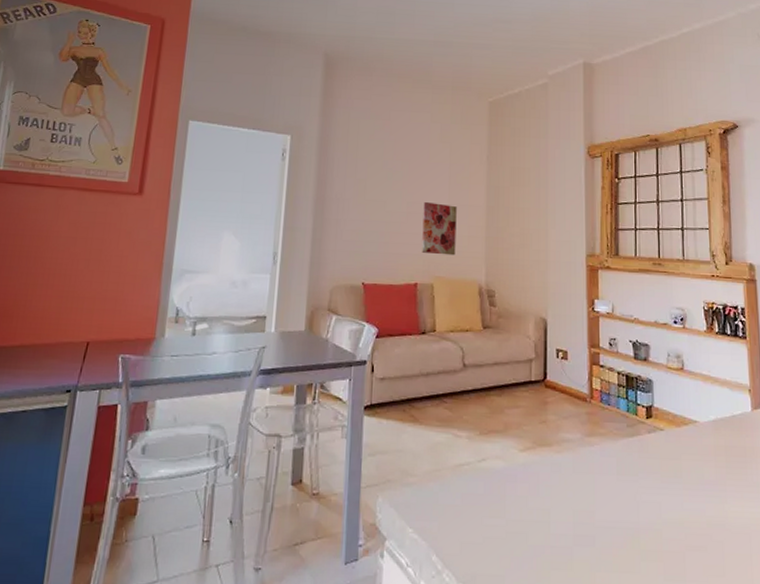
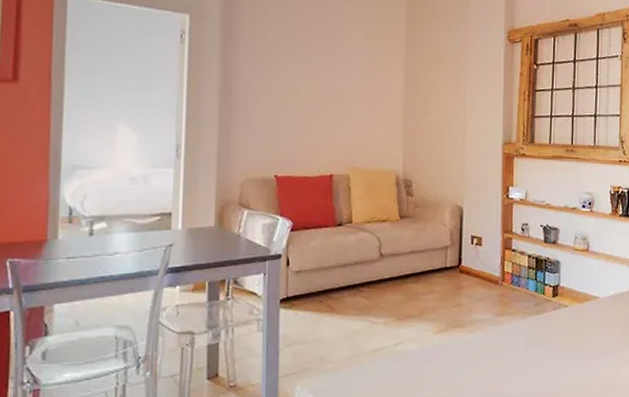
wall art: present [422,202,457,256] -> none [337,90,374,145]

